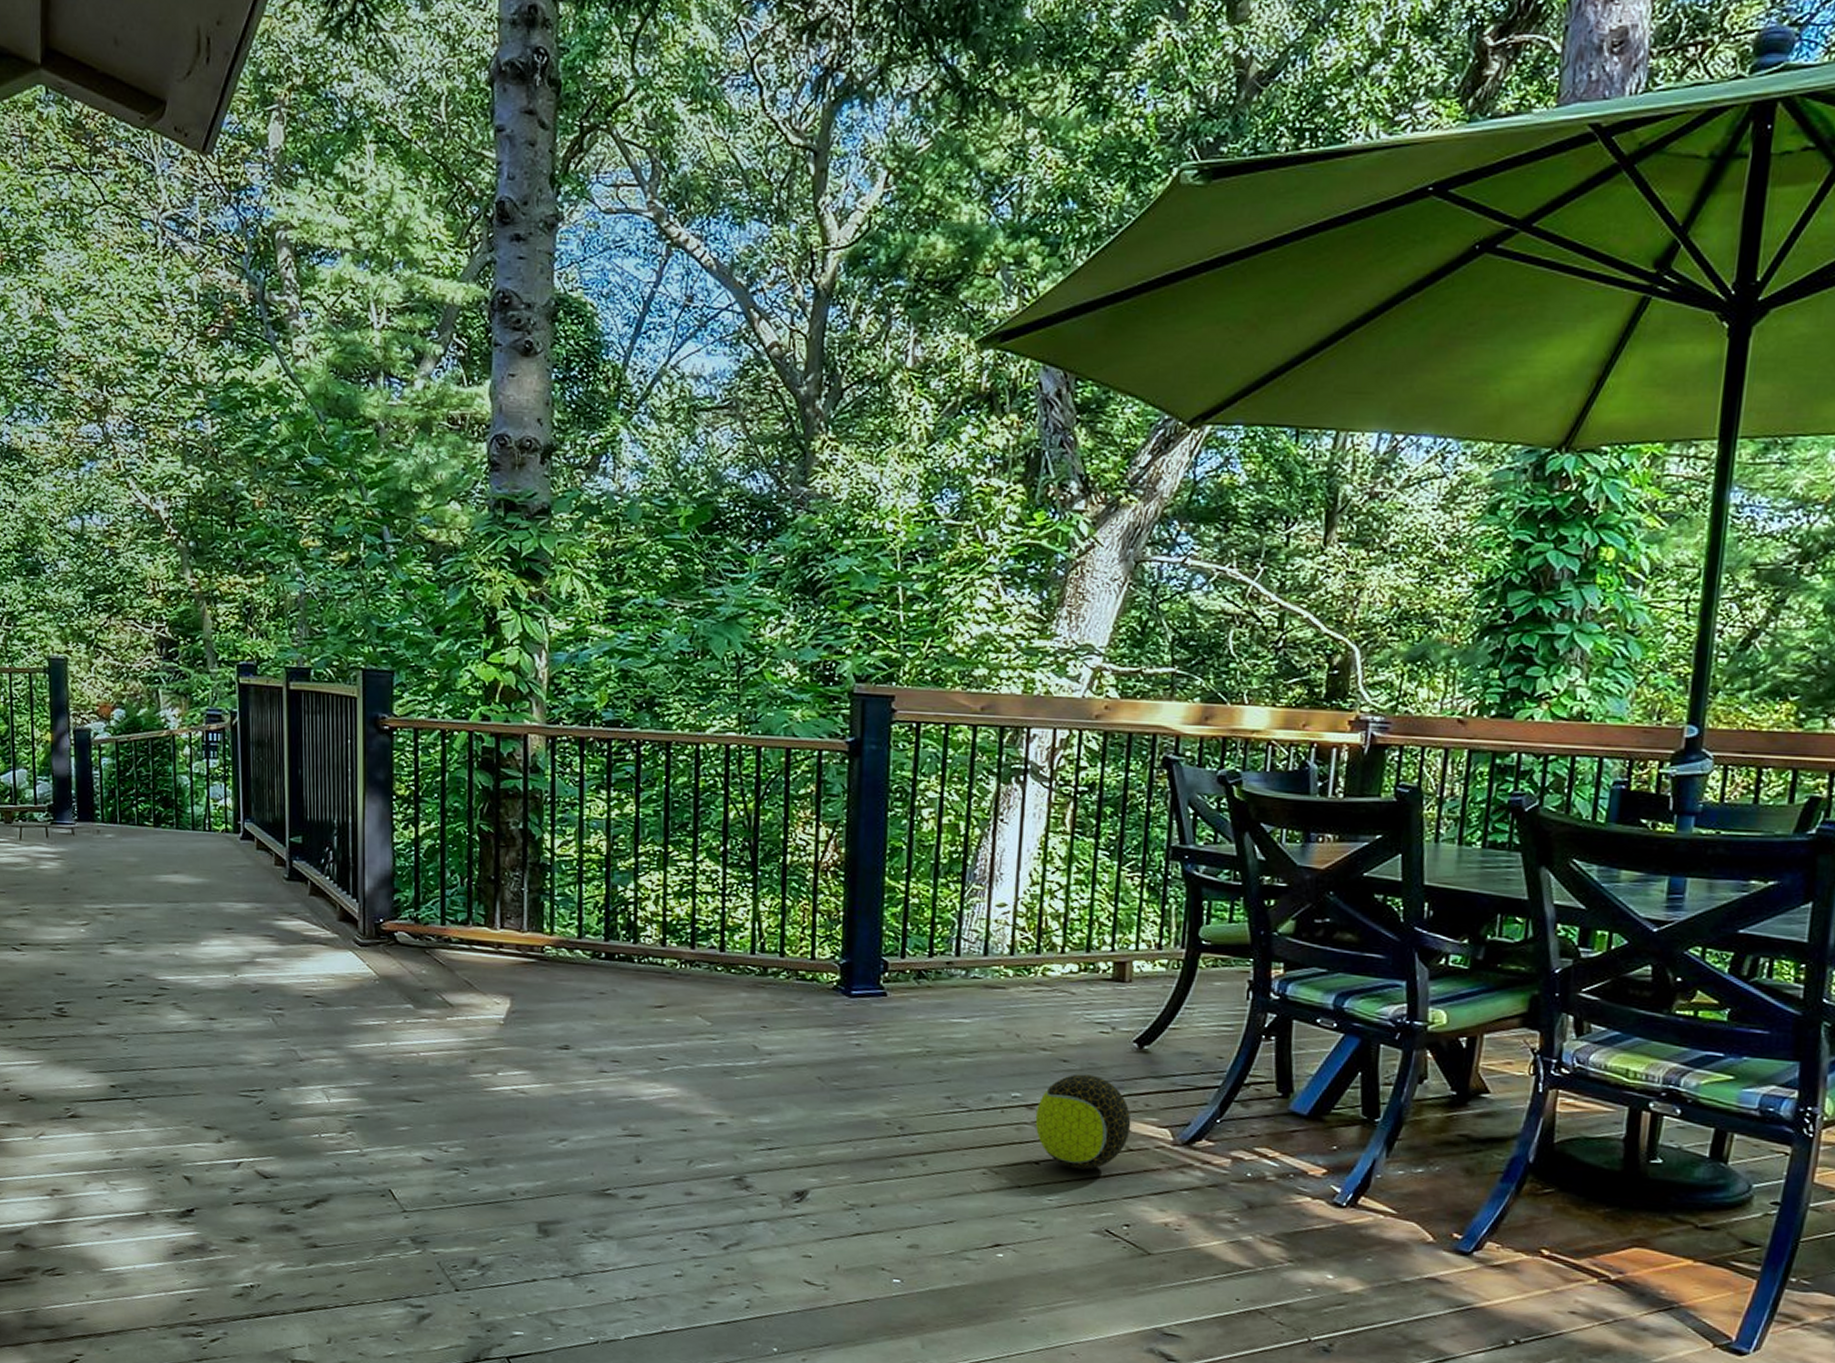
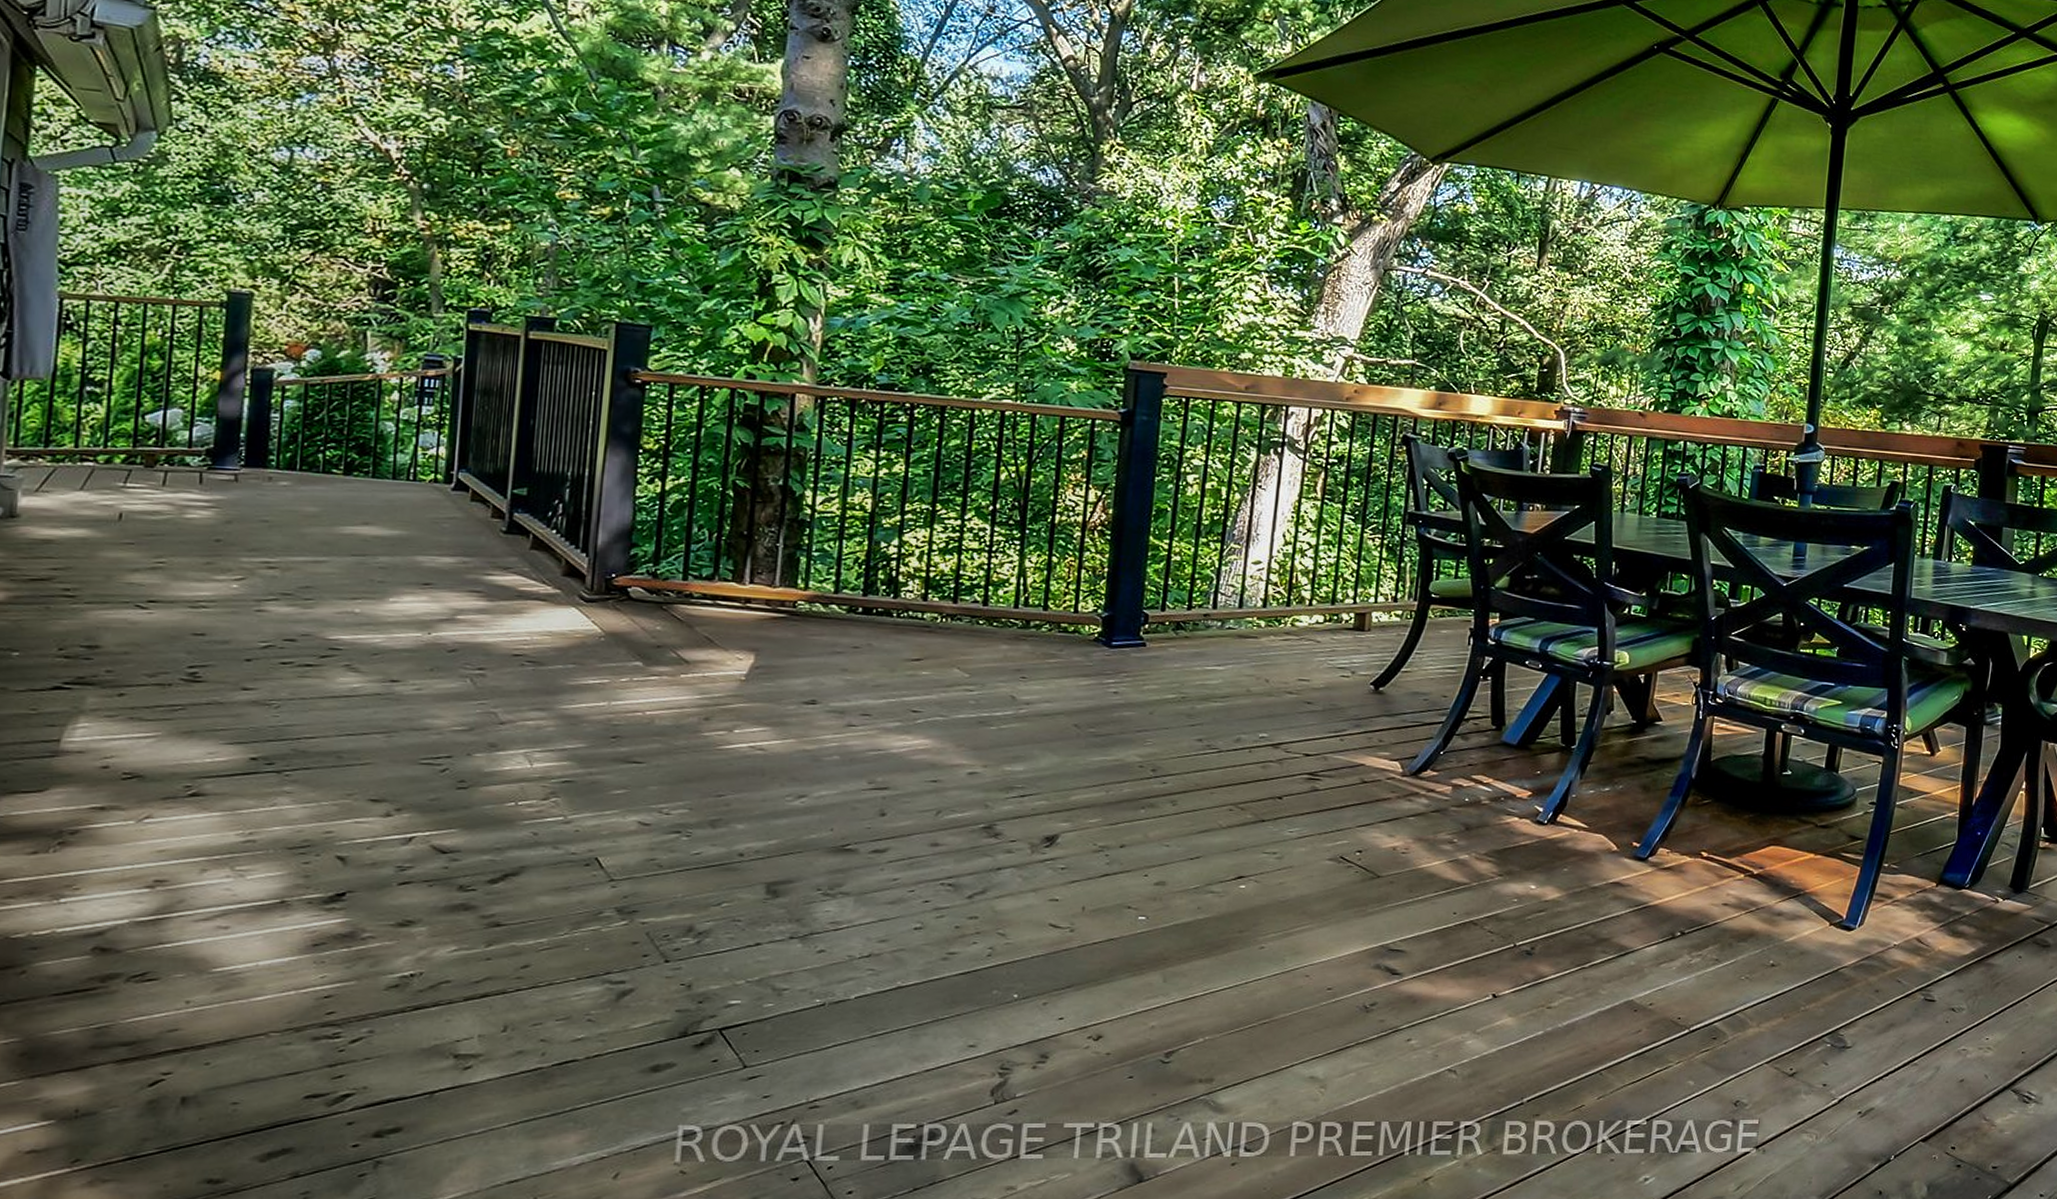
decorative ball: present [1035,1074,1131,1170] -> none [1280,714,1366,802]

